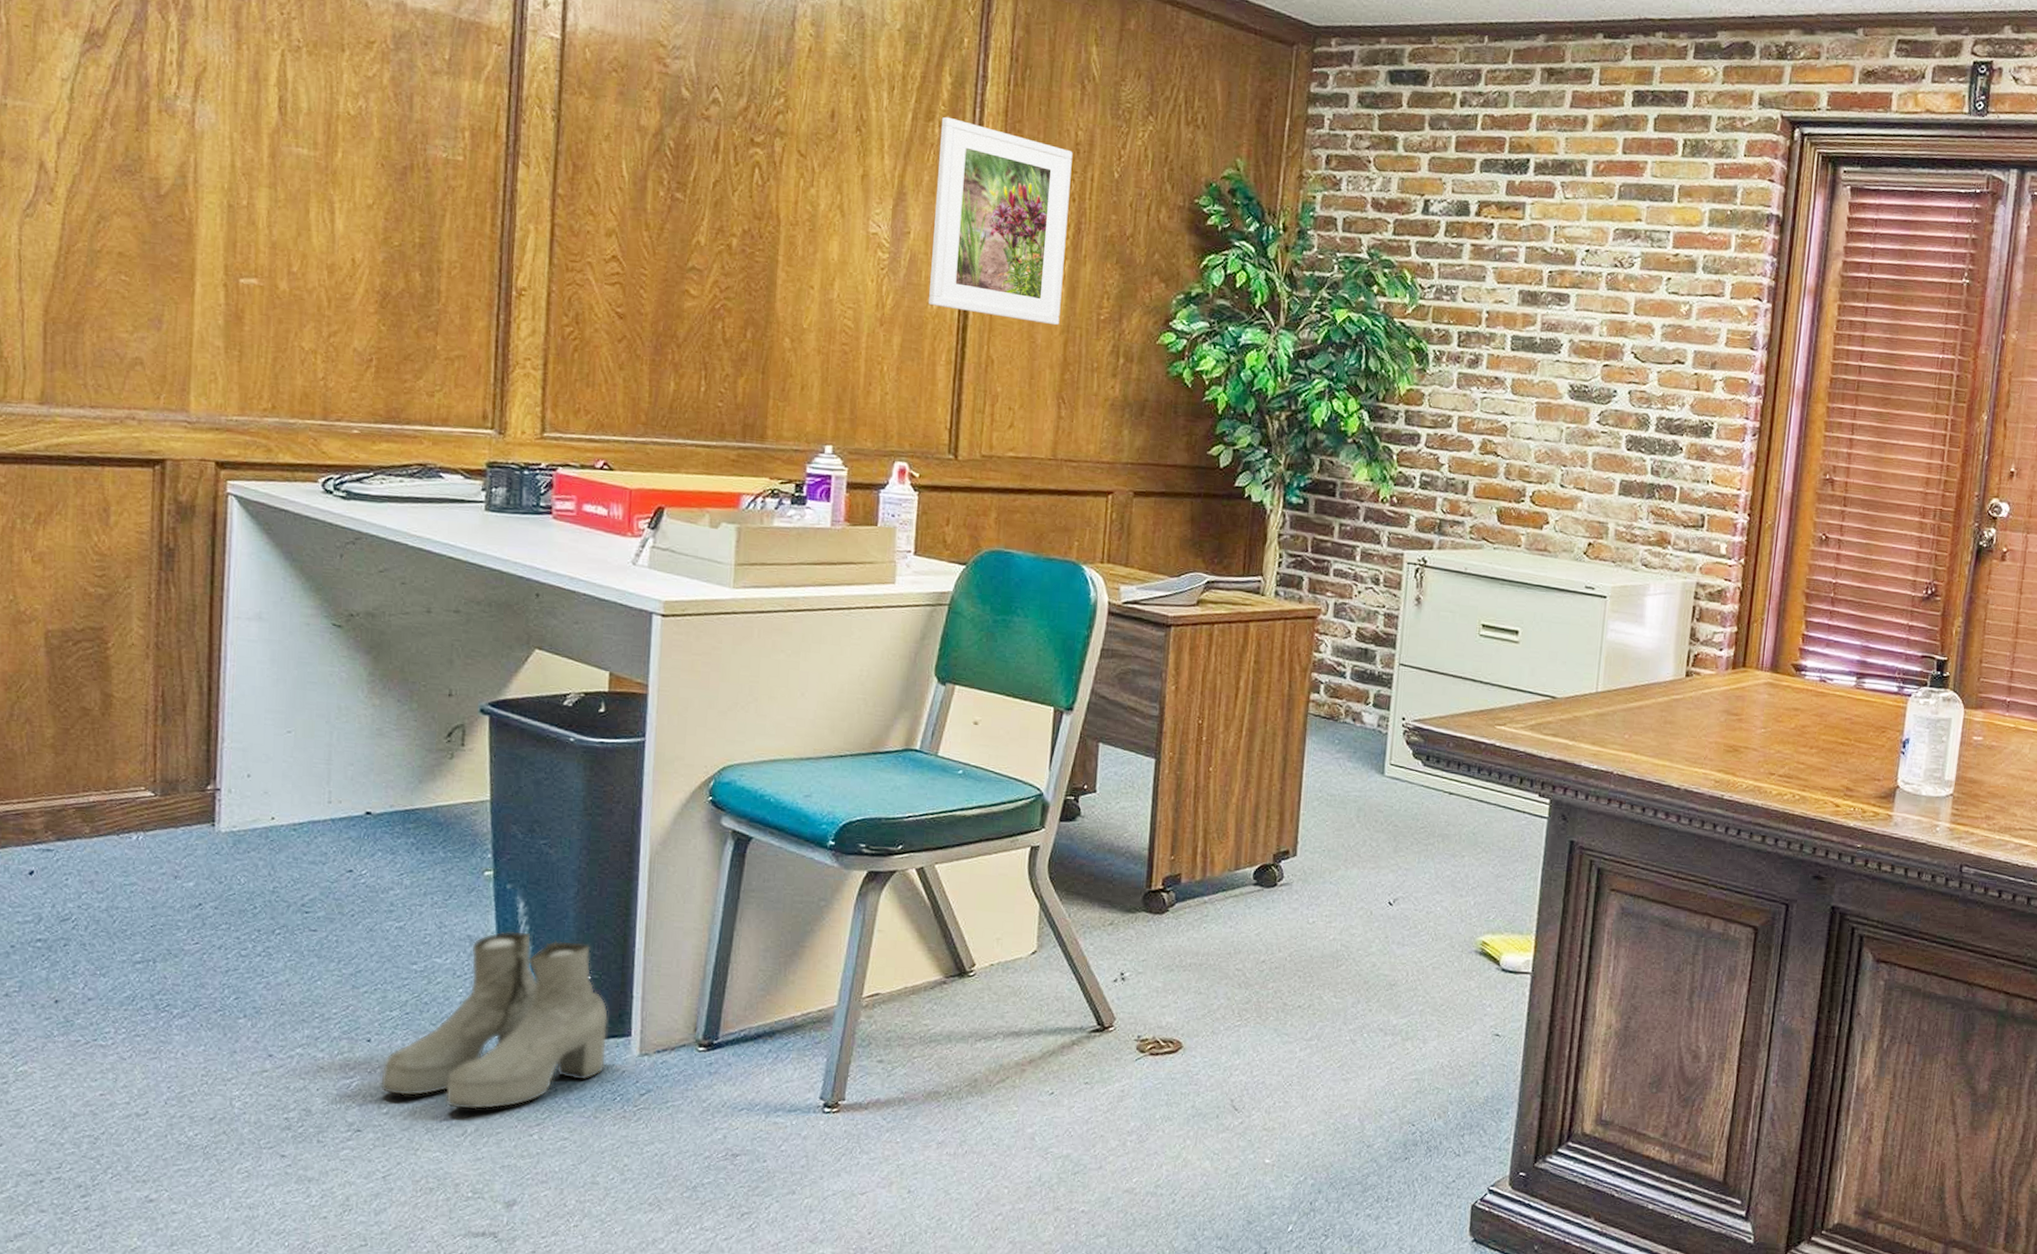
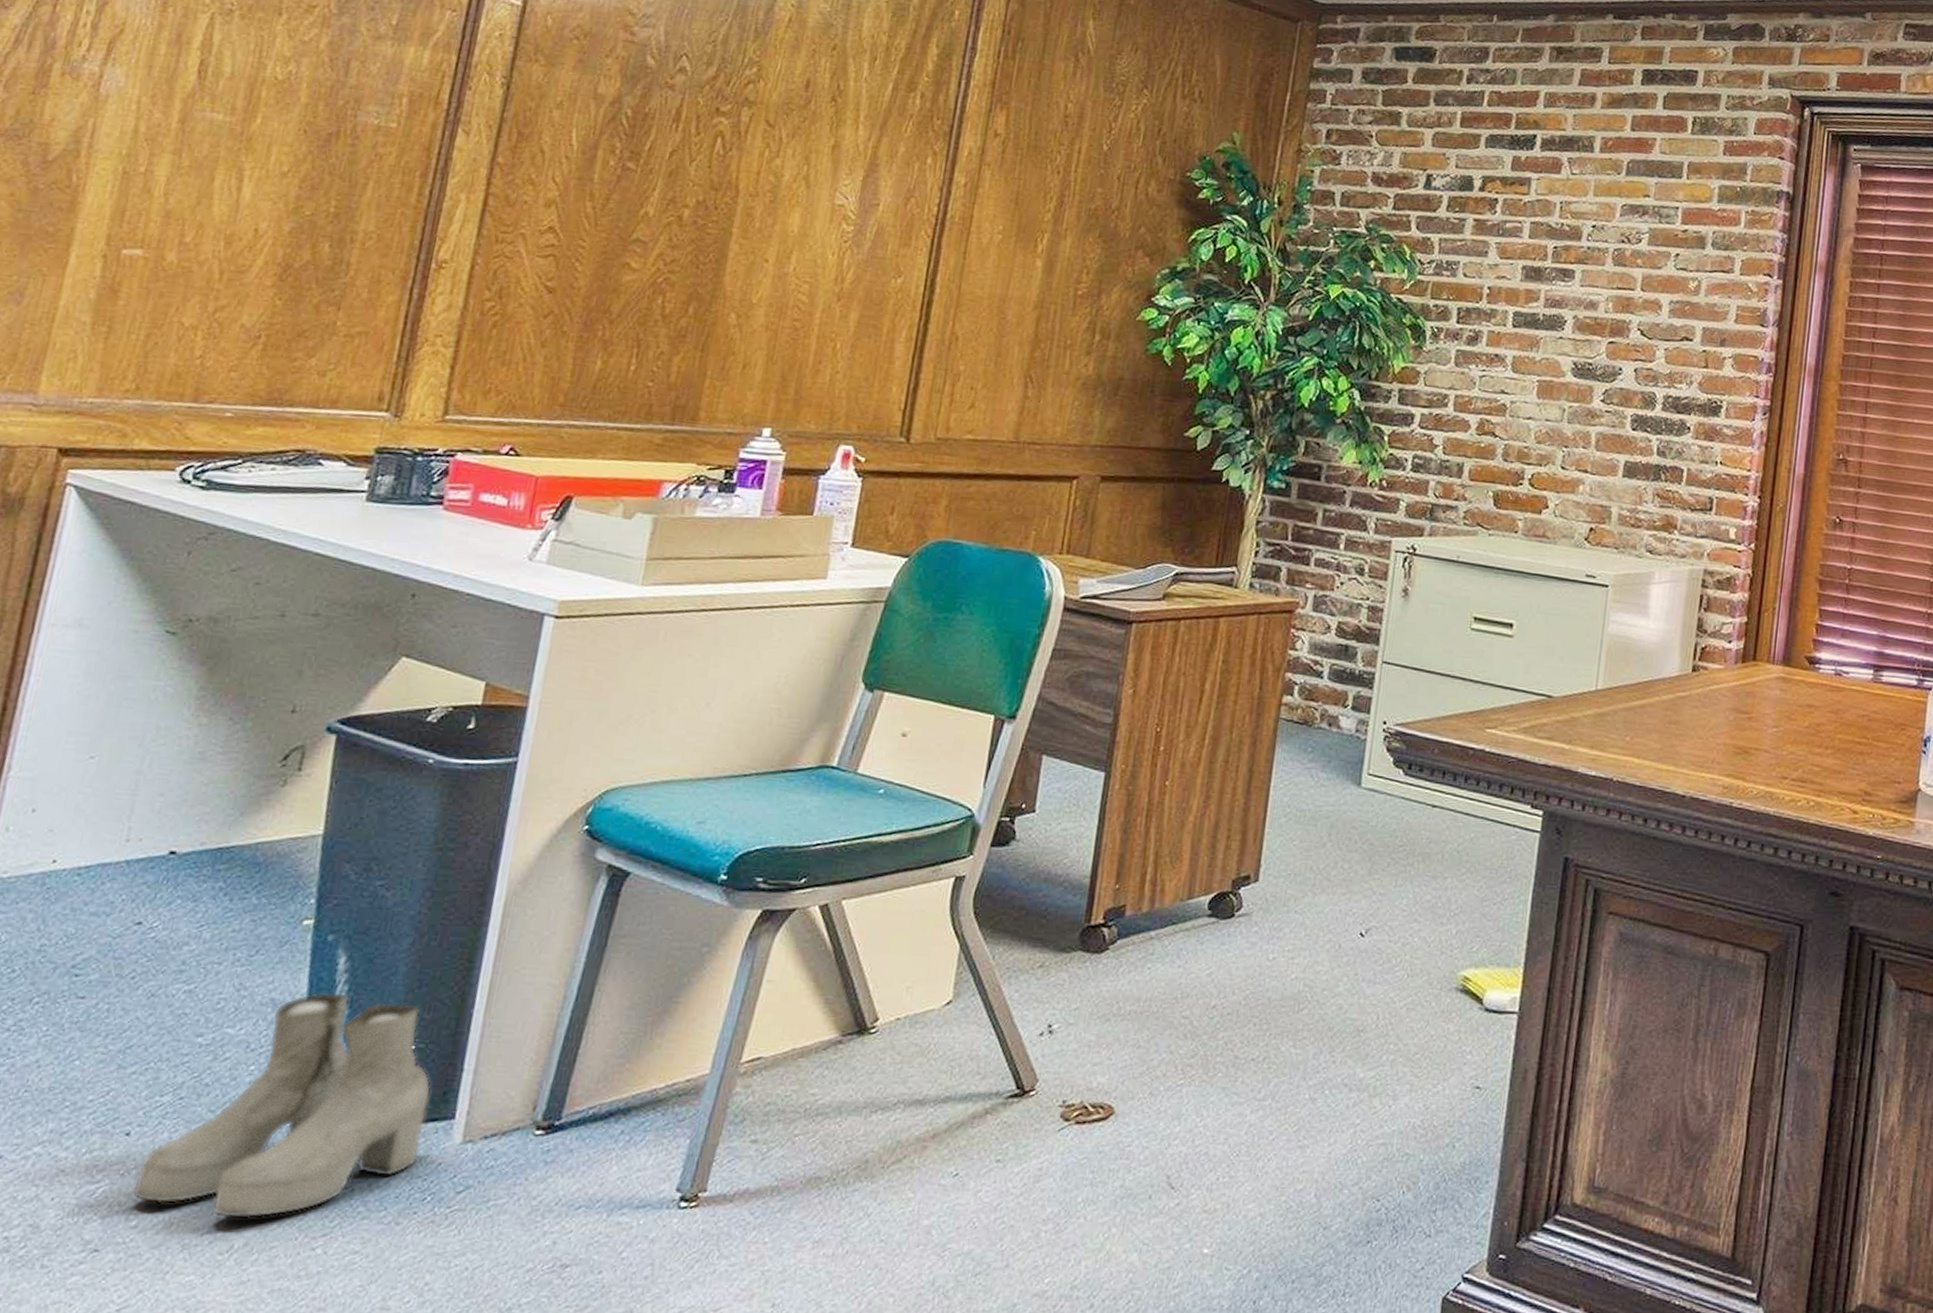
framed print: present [929,116,1073,326] -> none [893,87,1061,301]

